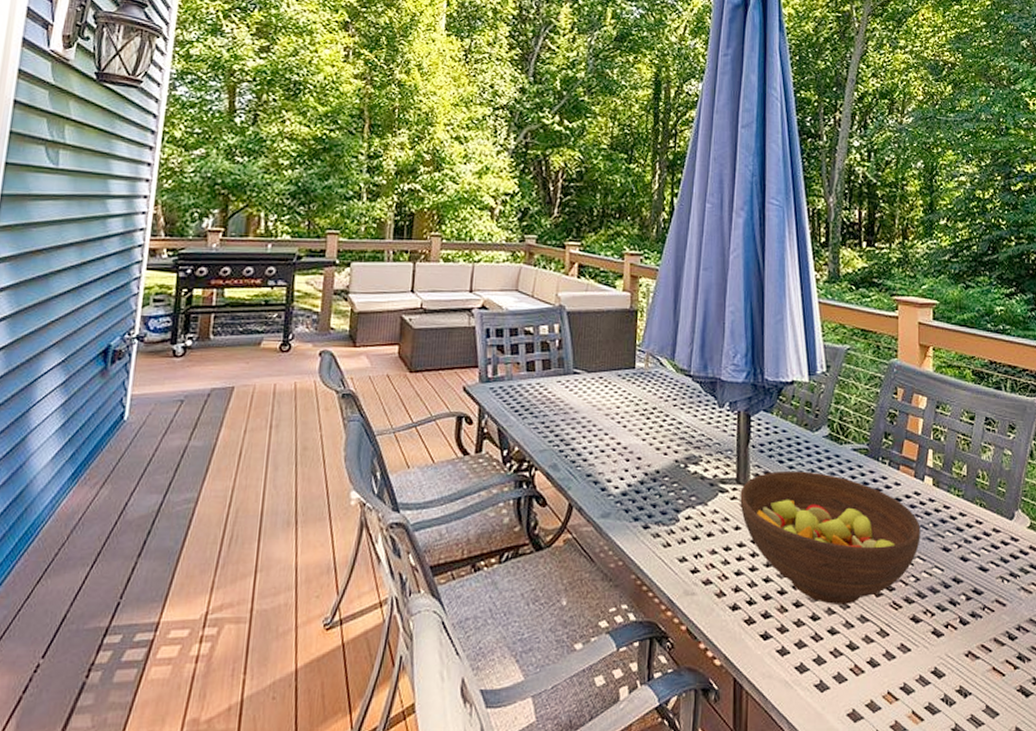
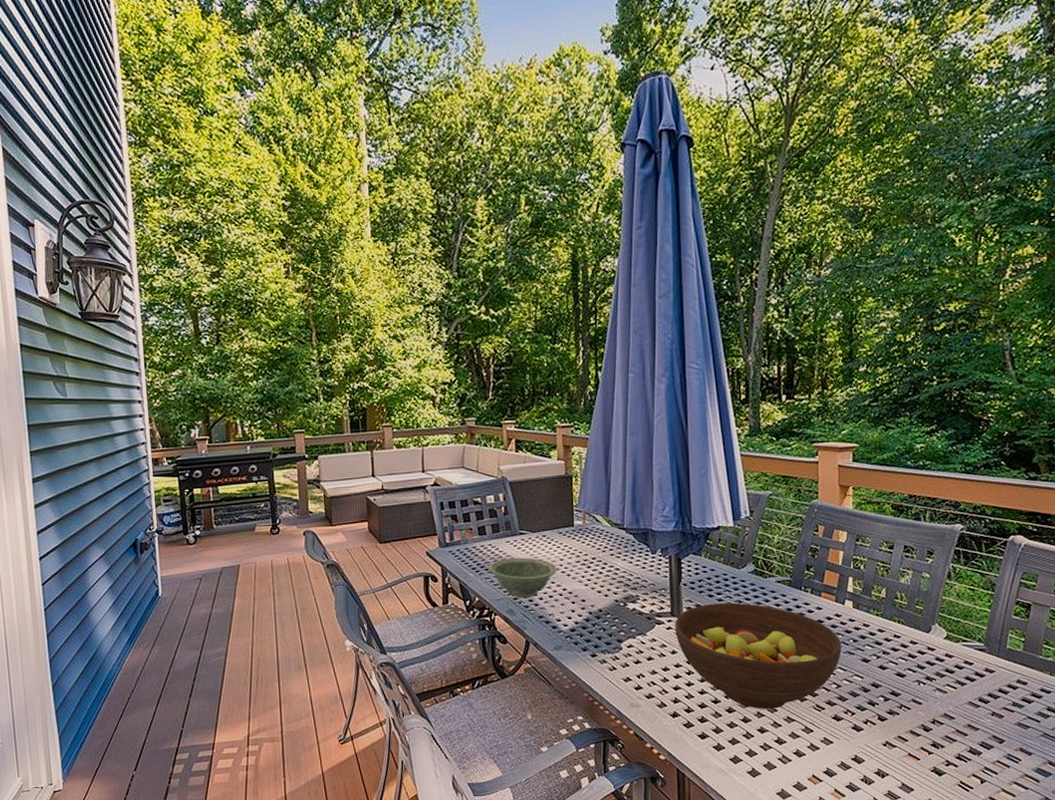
bowl: none [534,401,612,452] -> present [489,557,557,599]

